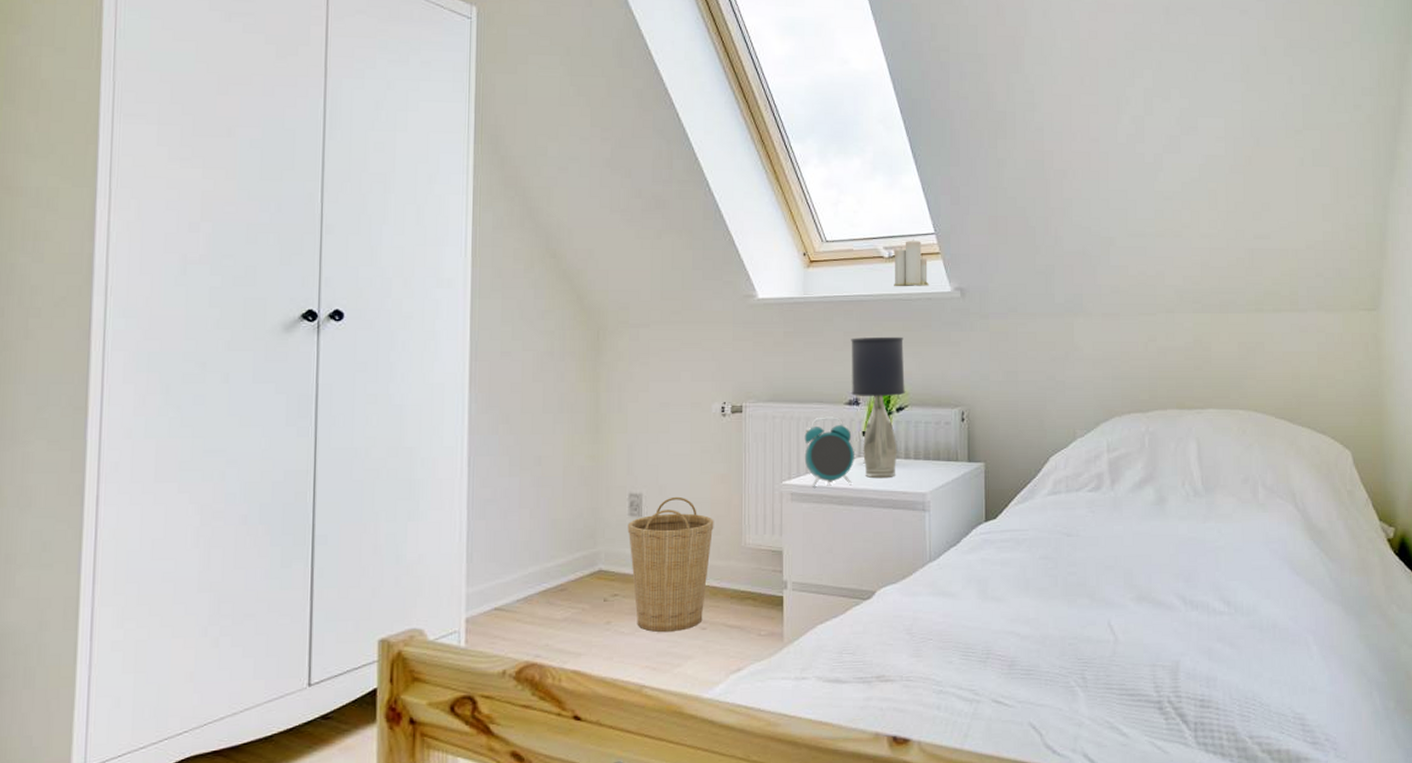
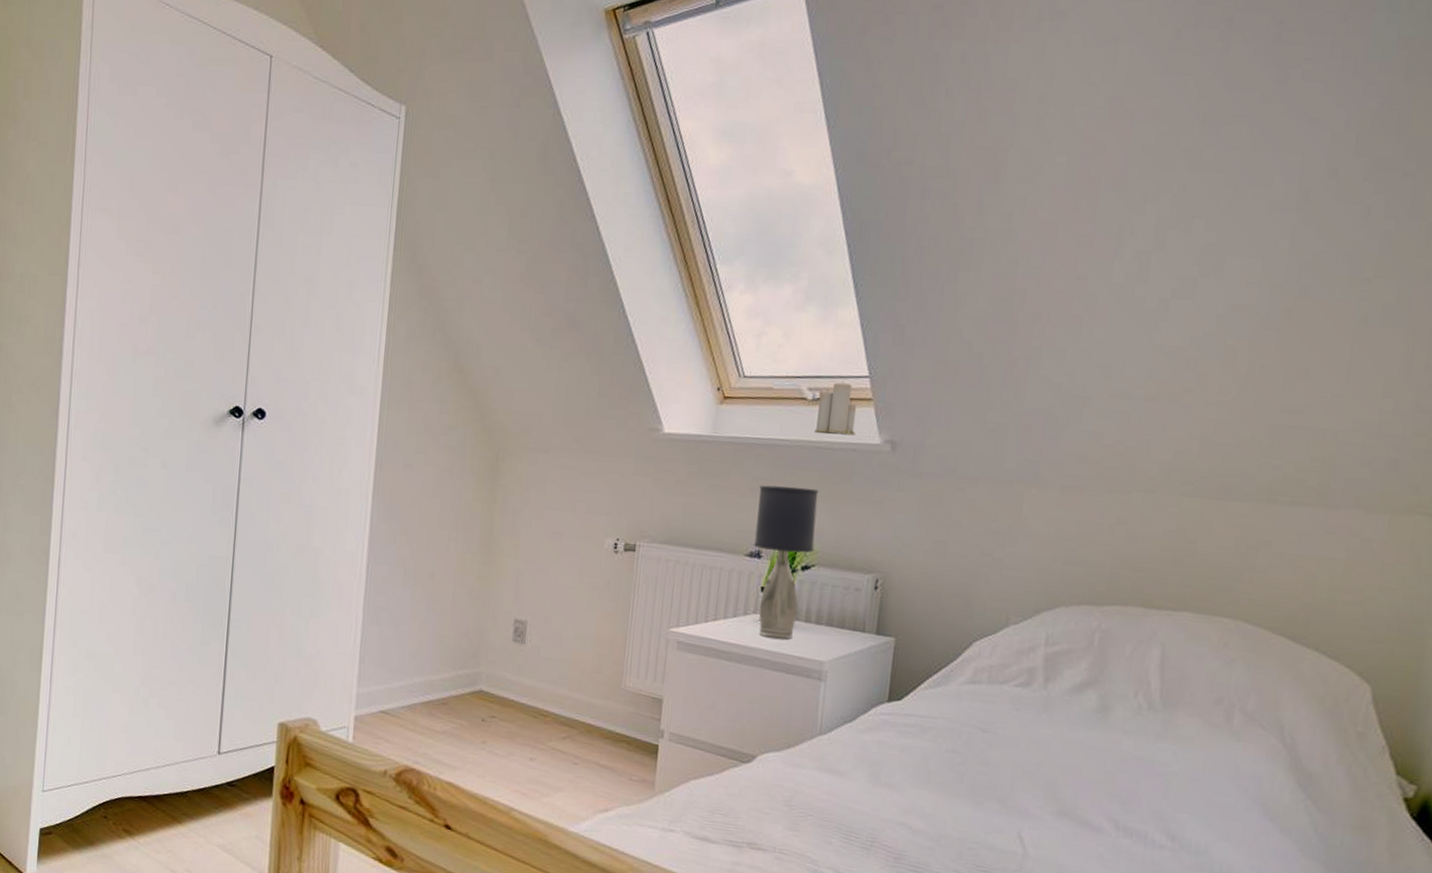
basket: present [627,496,714,632] -> none [510,628,596,762]
alarm clock: present [804,416,854,487] -> none [695,566,750,641]

